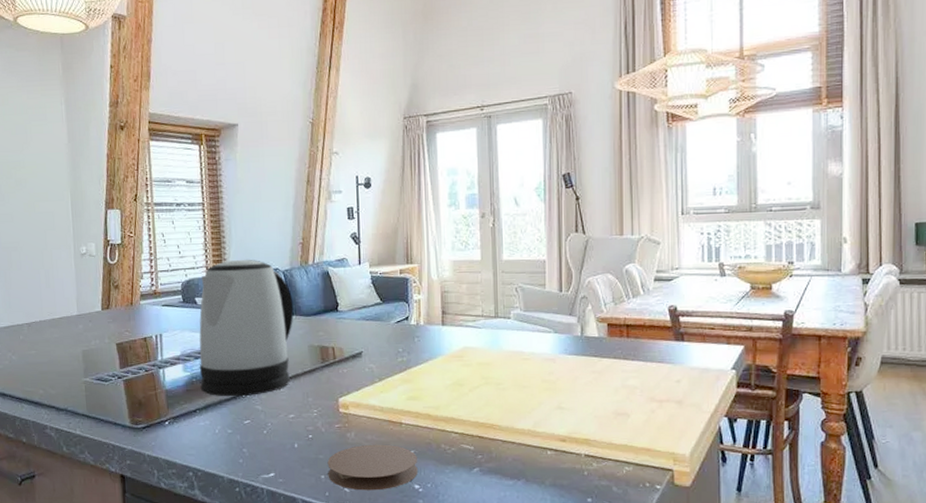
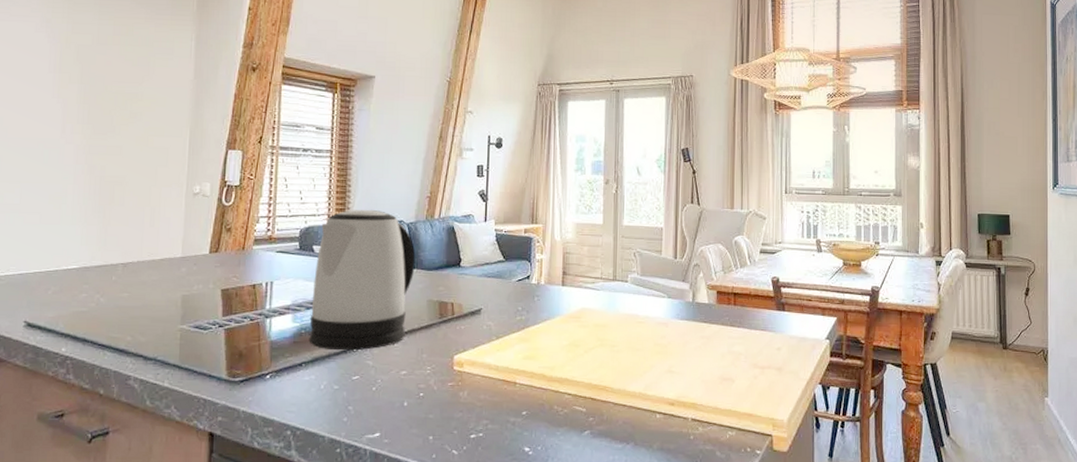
coaster: present [327,444,418,491] -> none [436,404,529,453]

